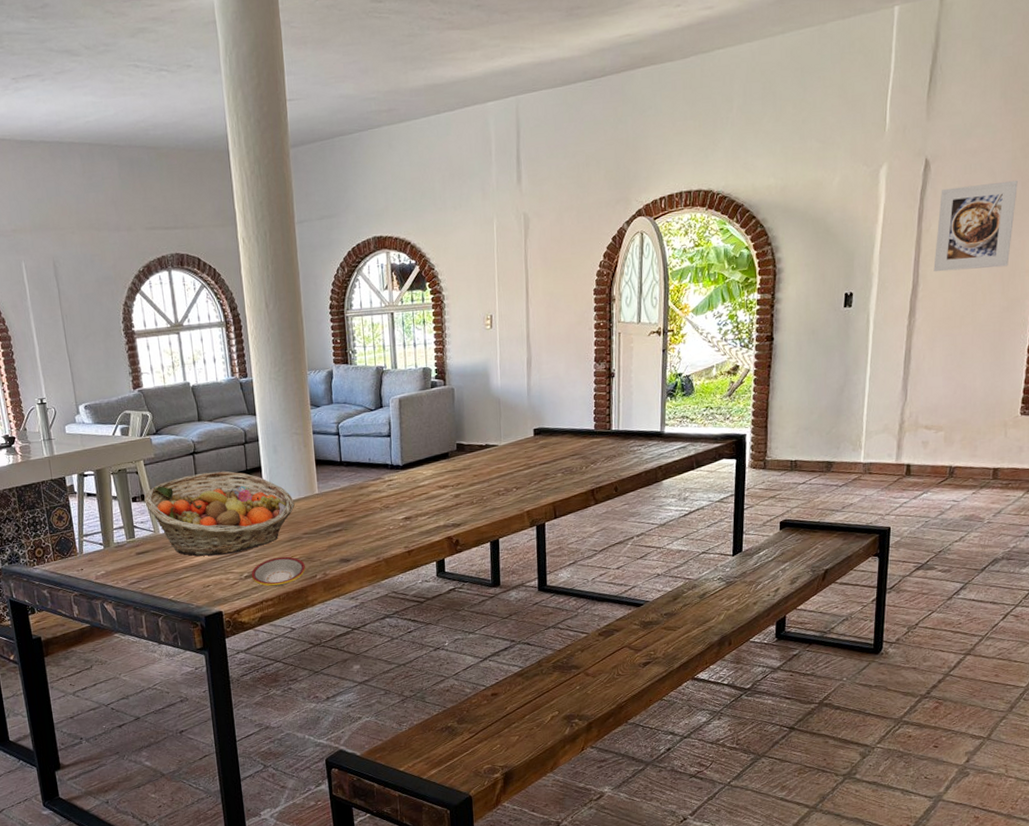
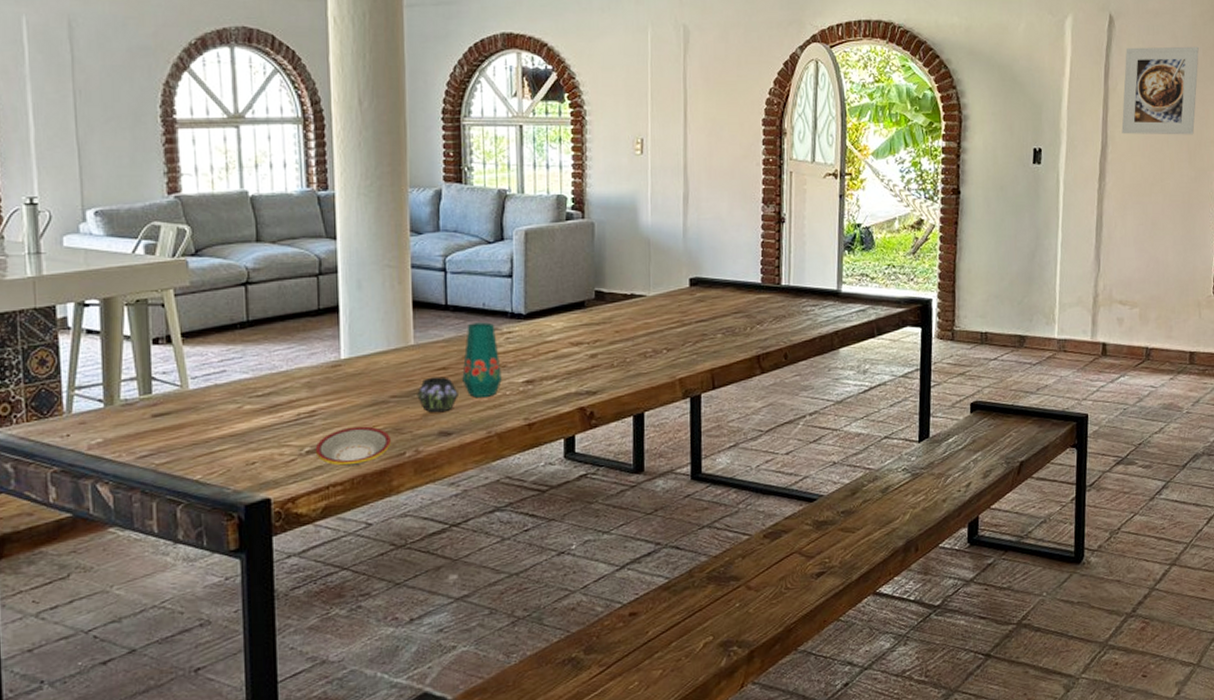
fruit basket: present [144,471,295,556] -> none [170,309,381,423]
vase: none [322,473,386,545] -> present [417,322,502,413]

